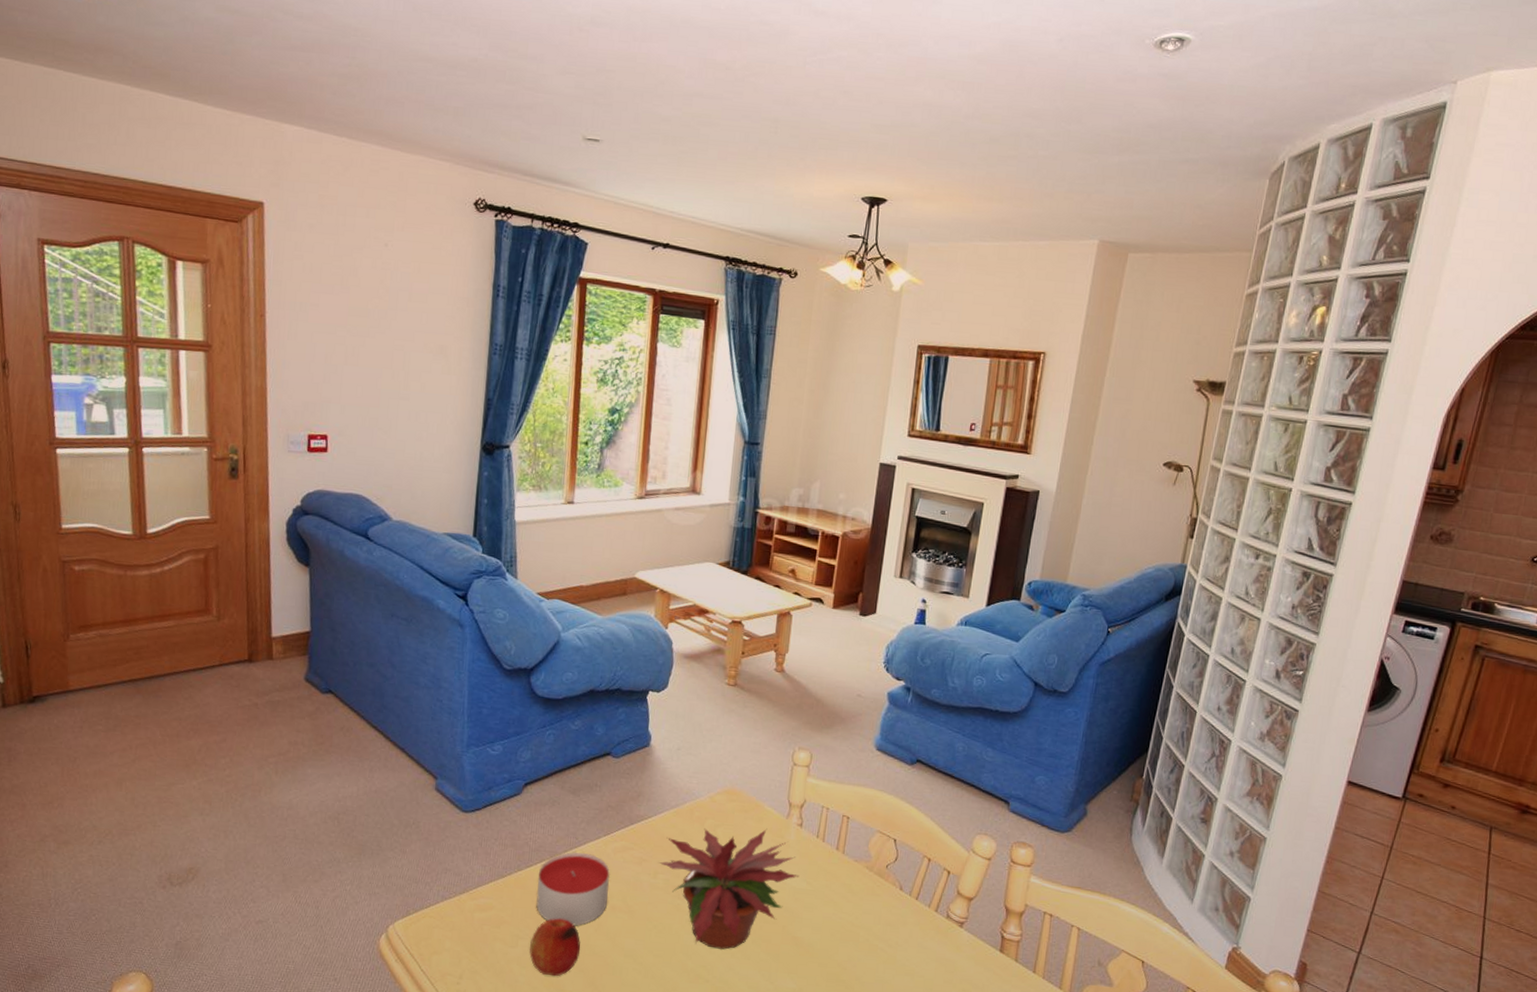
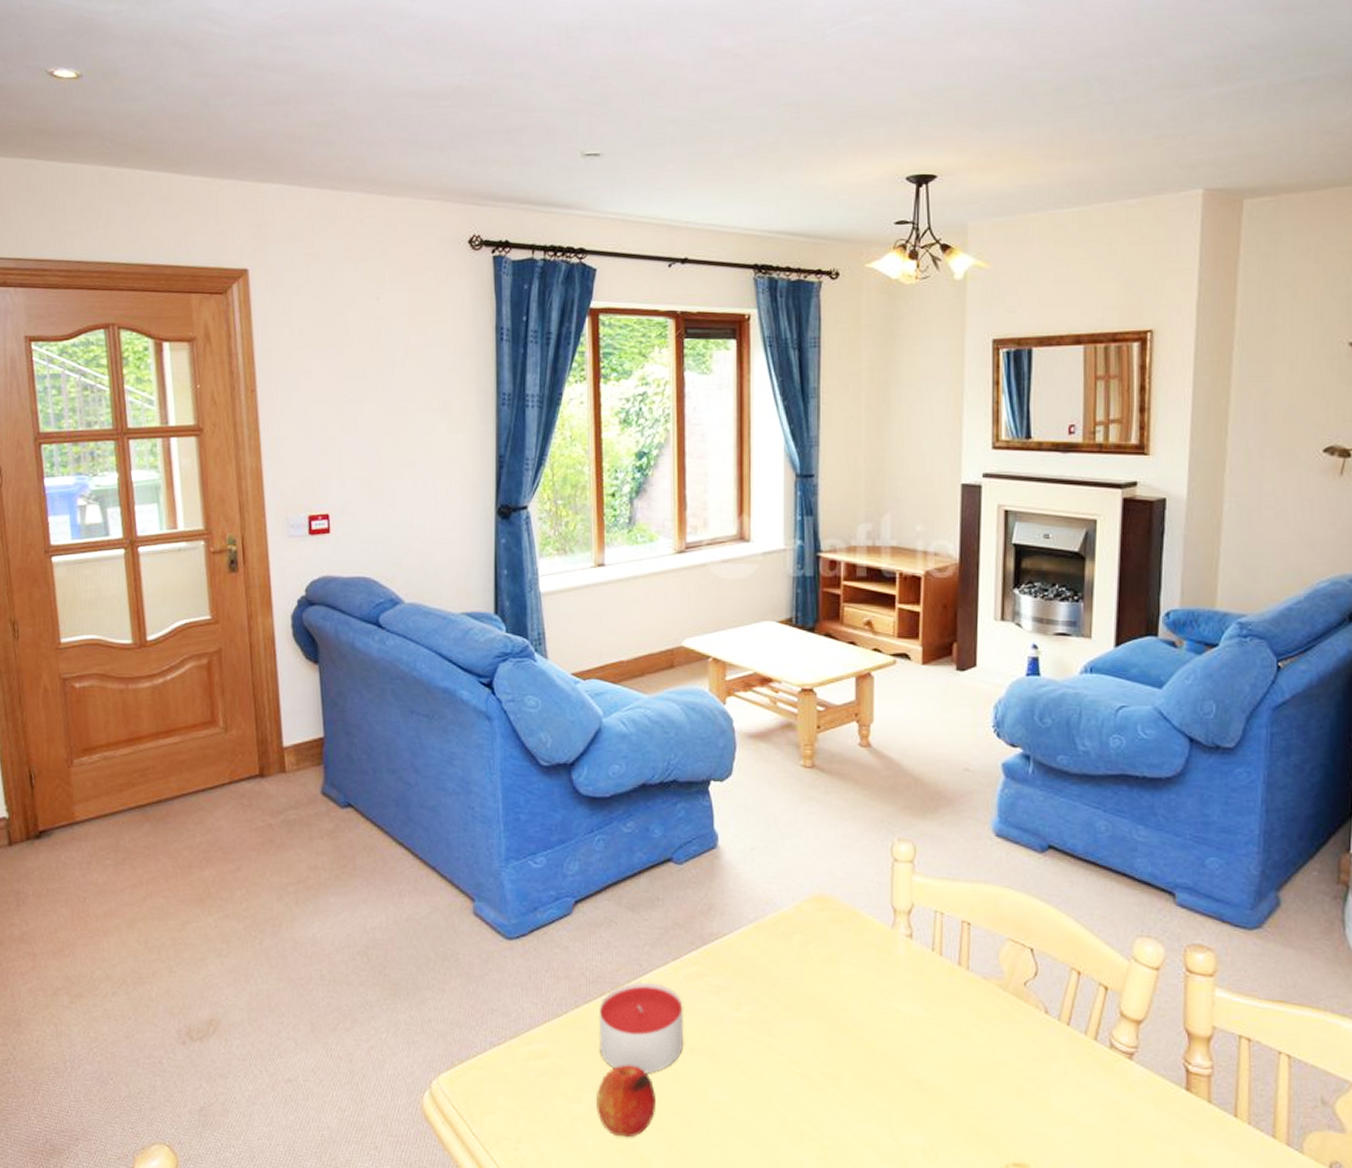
potted plant: present [659,828,800,950] -> none [741,942,915,1098]

